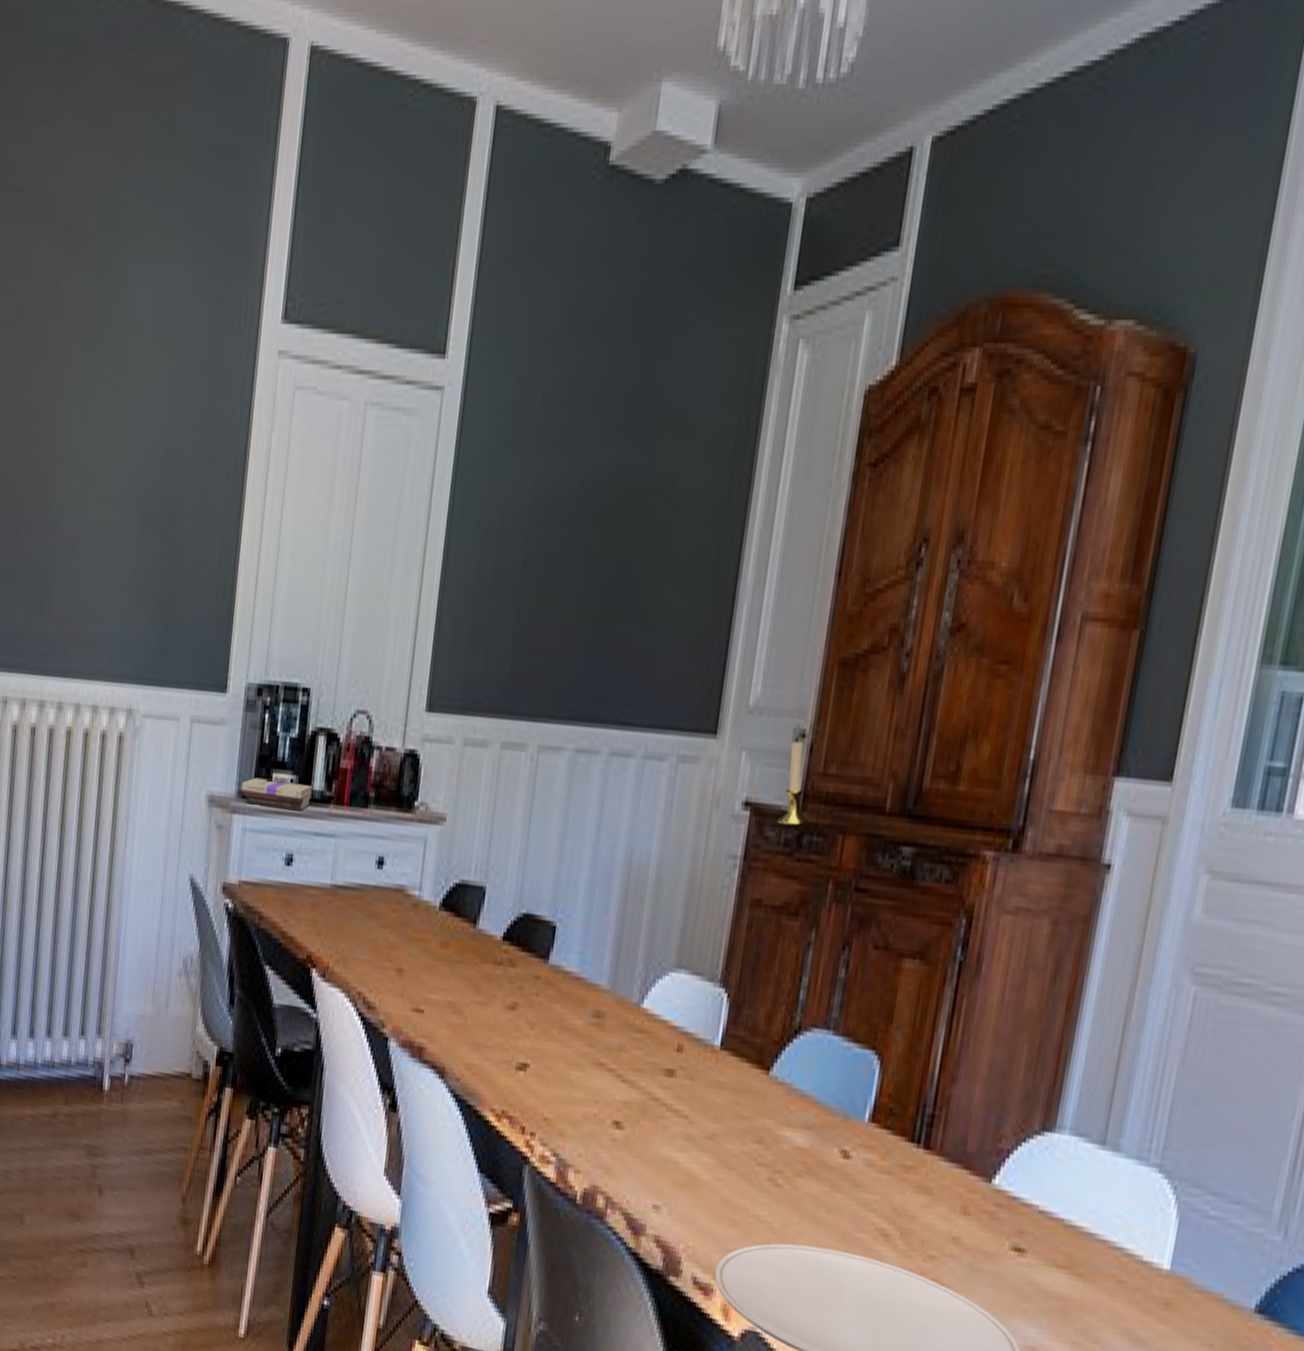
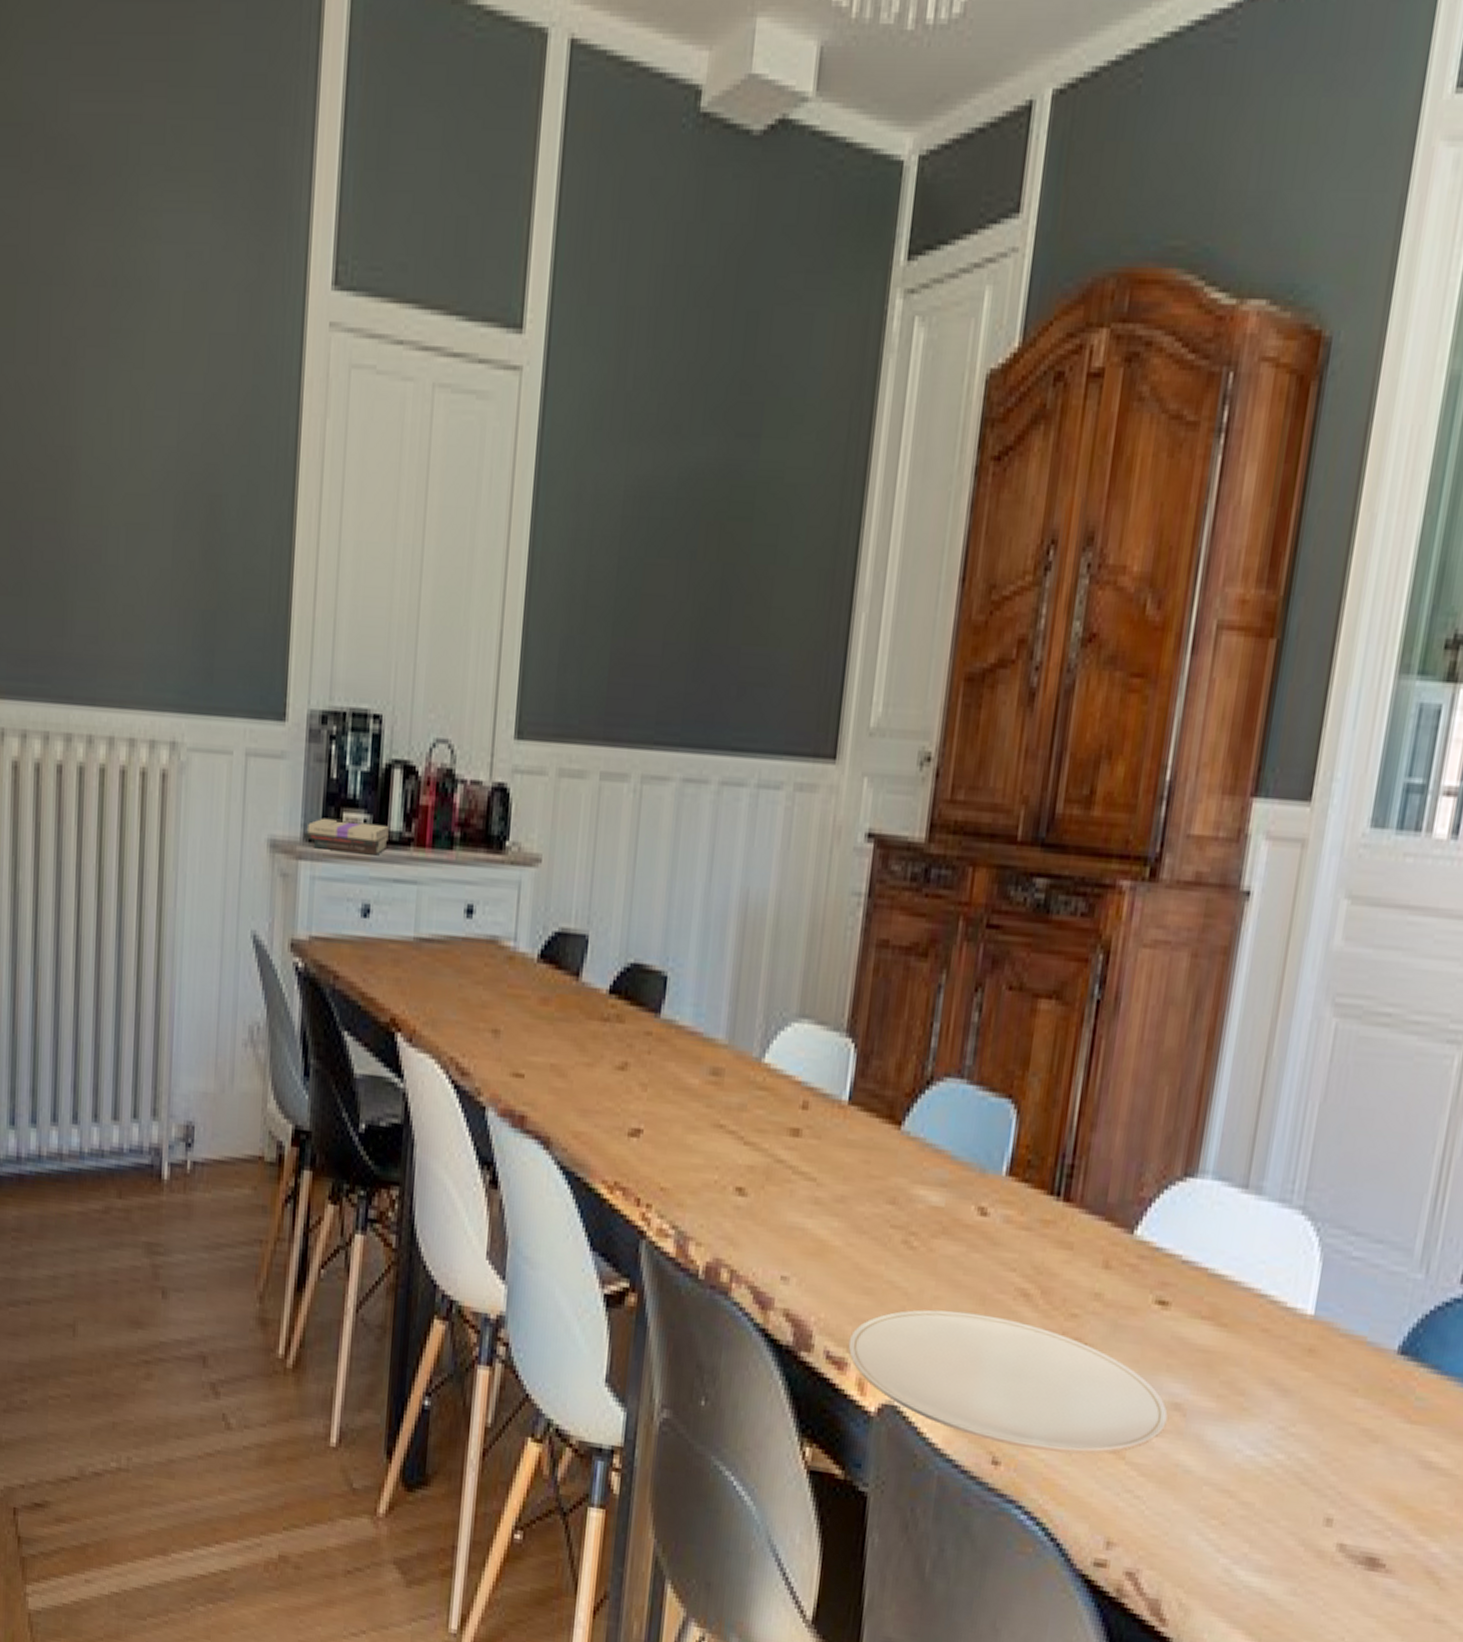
candle holder: present [777,738,809,828] -> none [903,762,937,861]

